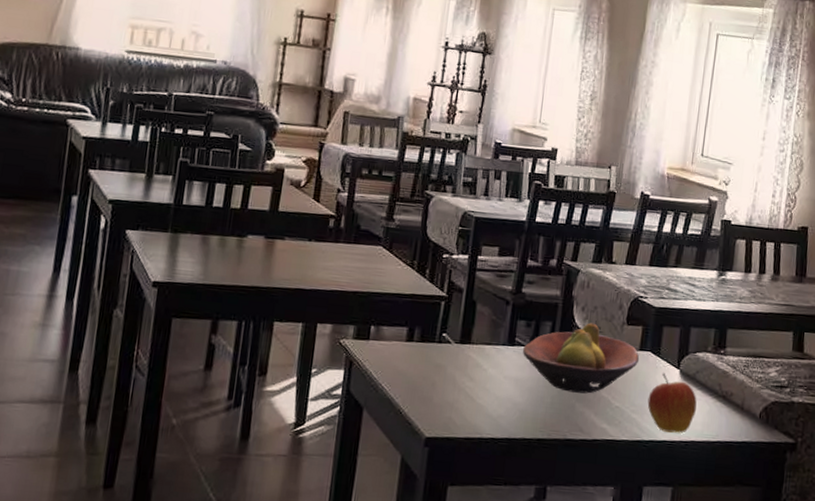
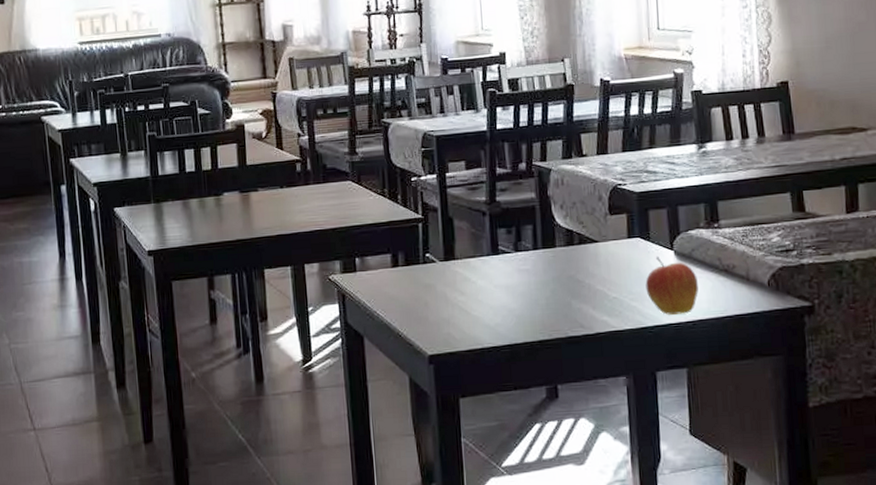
fruit bowl: present [522,323,640,394] -> none [507,219,630,291]

